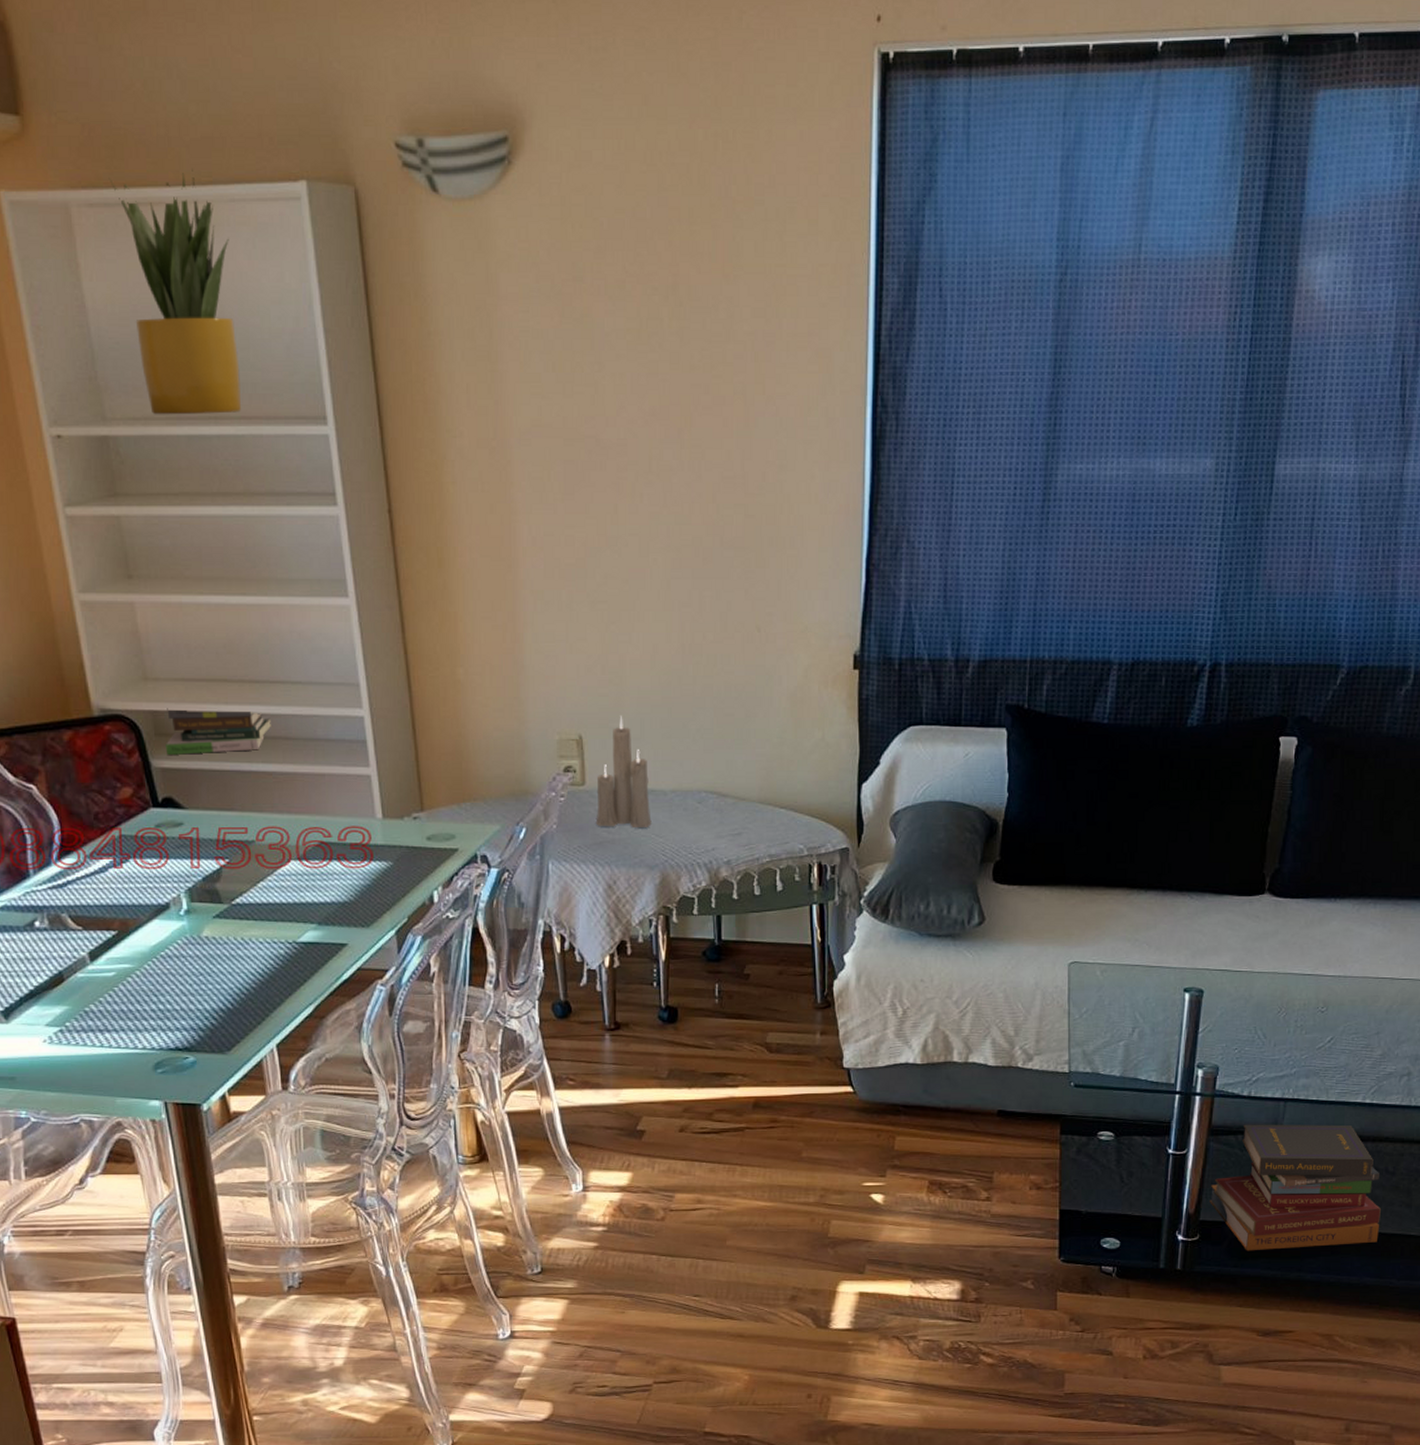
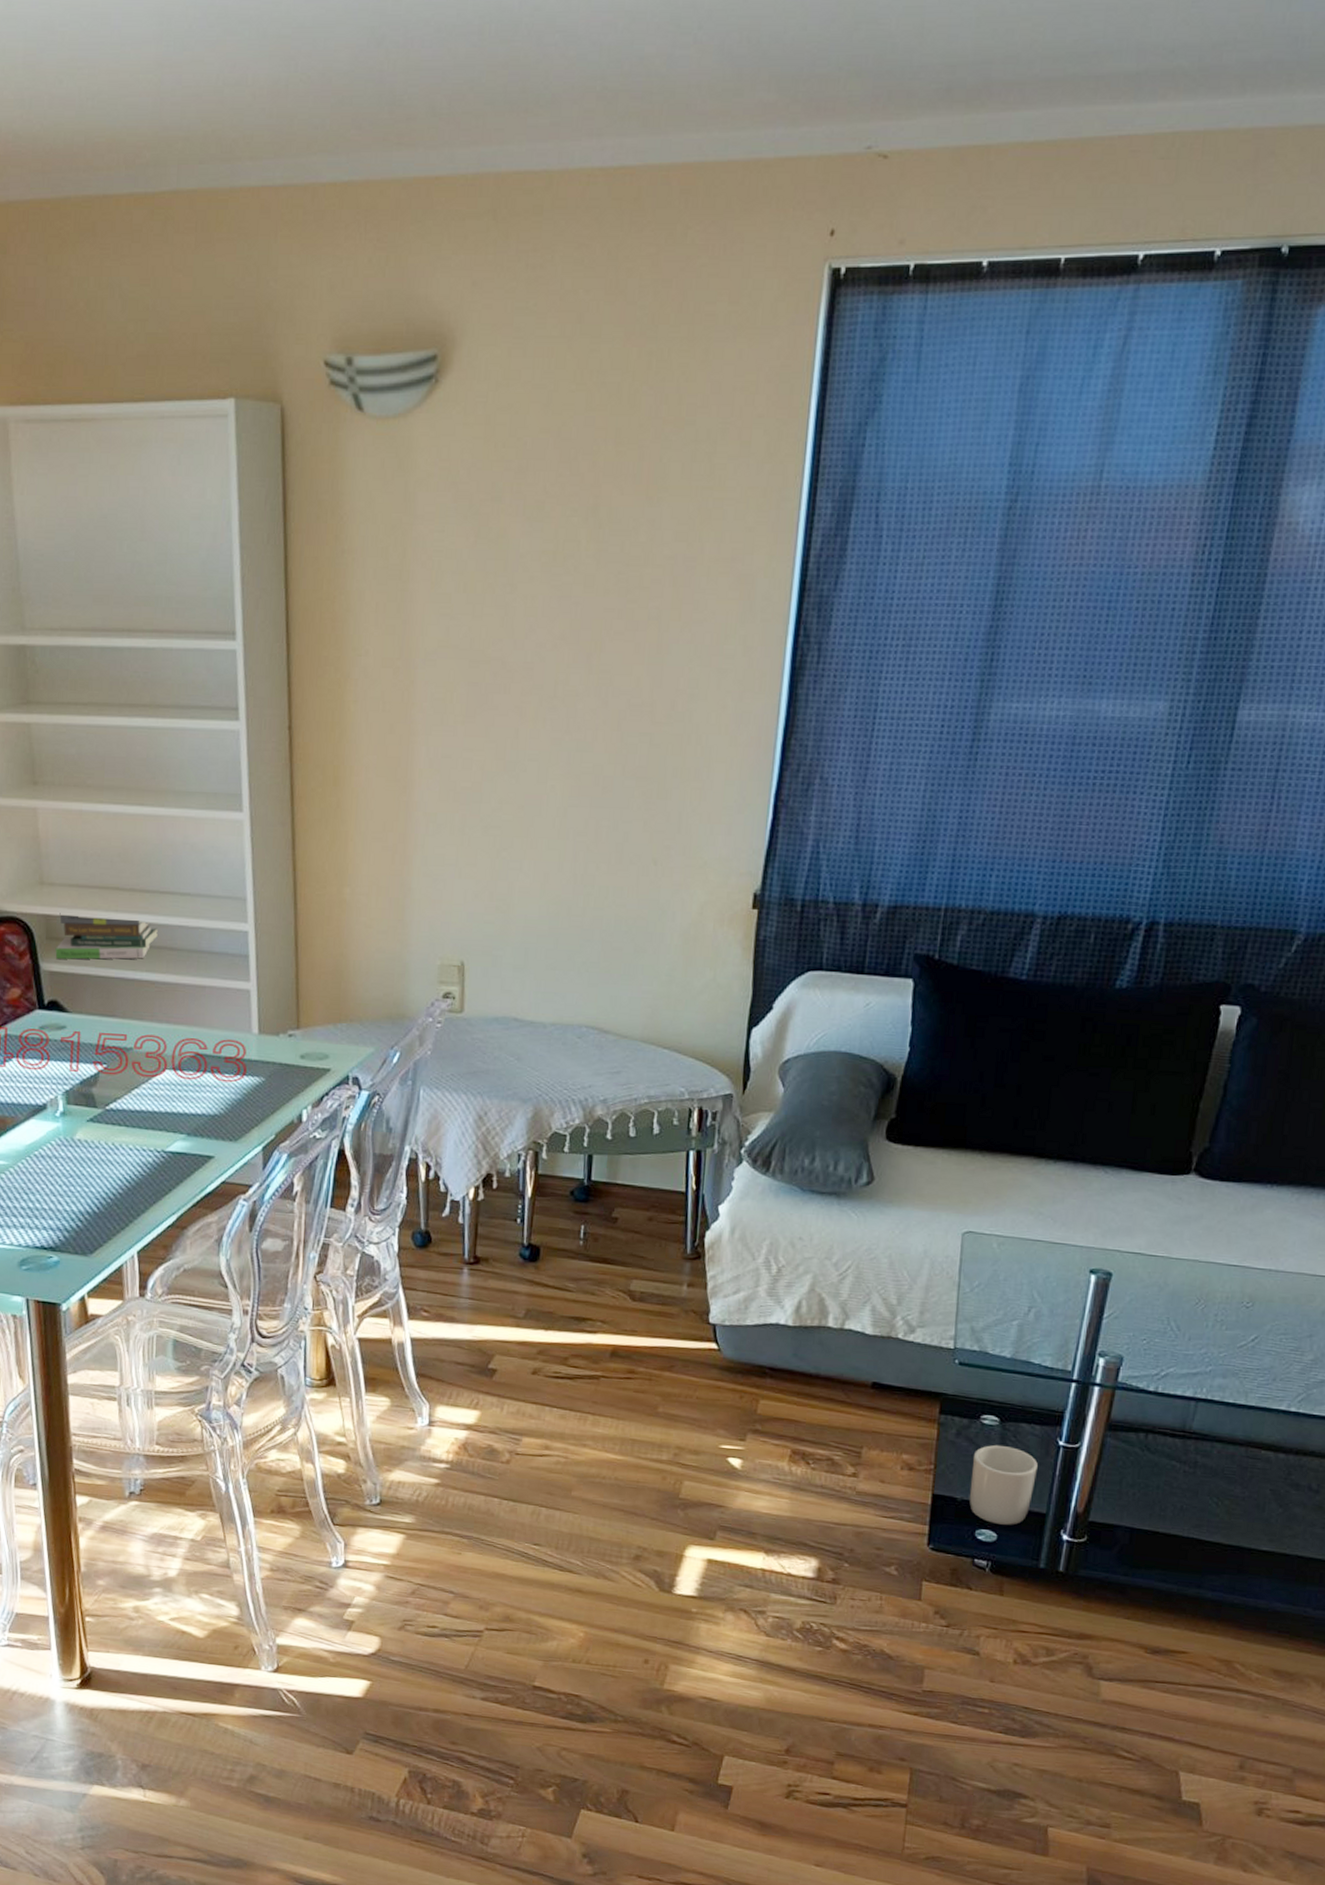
planter: present [108,169,242,415] -> none [46,386,156,627]
candle: present [595,715,652,827] -> none [471,944,529,1060]
mug: none [1092,1158,1151,1232] -> present [969,1444,1038,1525]
books: present [1209,1124,1381,1251] -> none [1101,1422,1301,1566]

